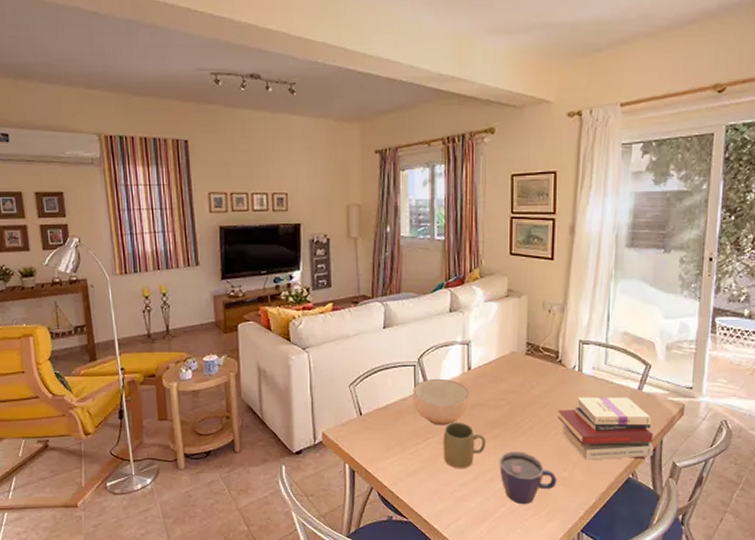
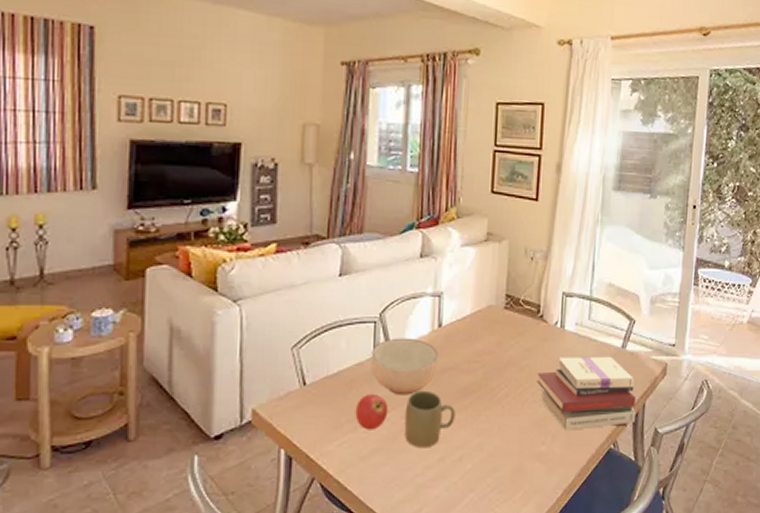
fruit: none [402,423,429,453] -> present [355,393,389,430]
cup: present [499,451,557,505] -> none [469,423,534,488]

